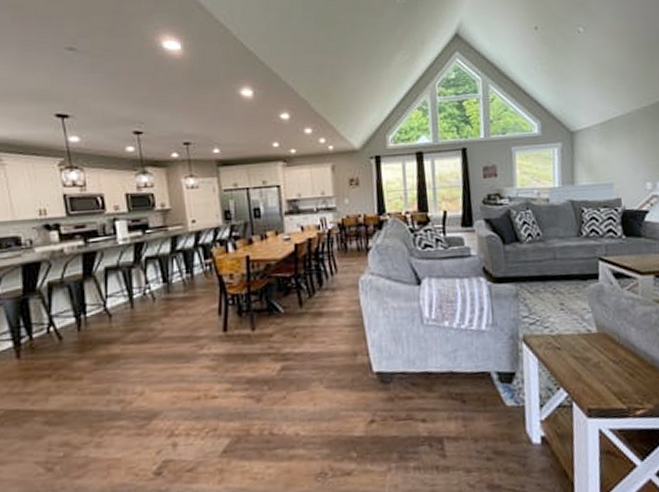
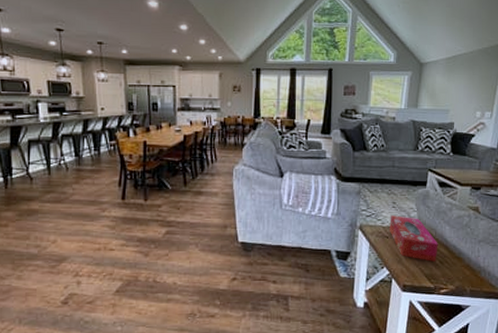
tissue box: none [559,319,625,375] -> present [390,215,438,262]

